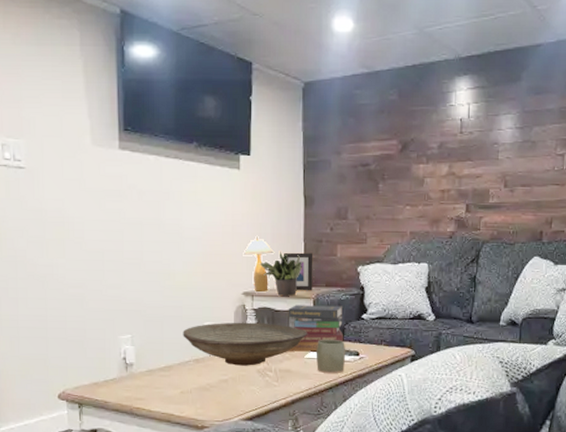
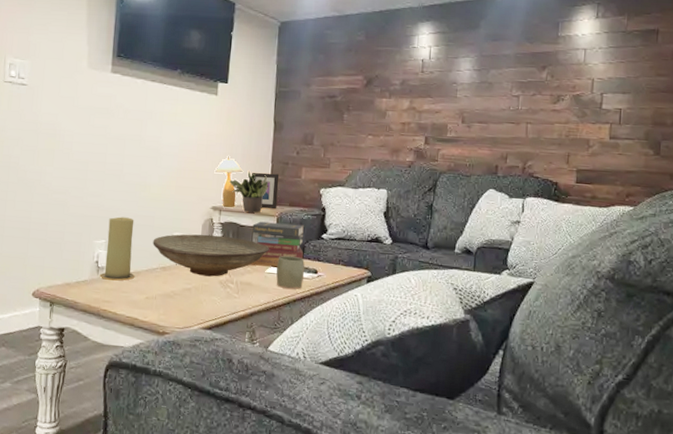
candle: none [129,309,167,377] -> present [99,217,135,281]

